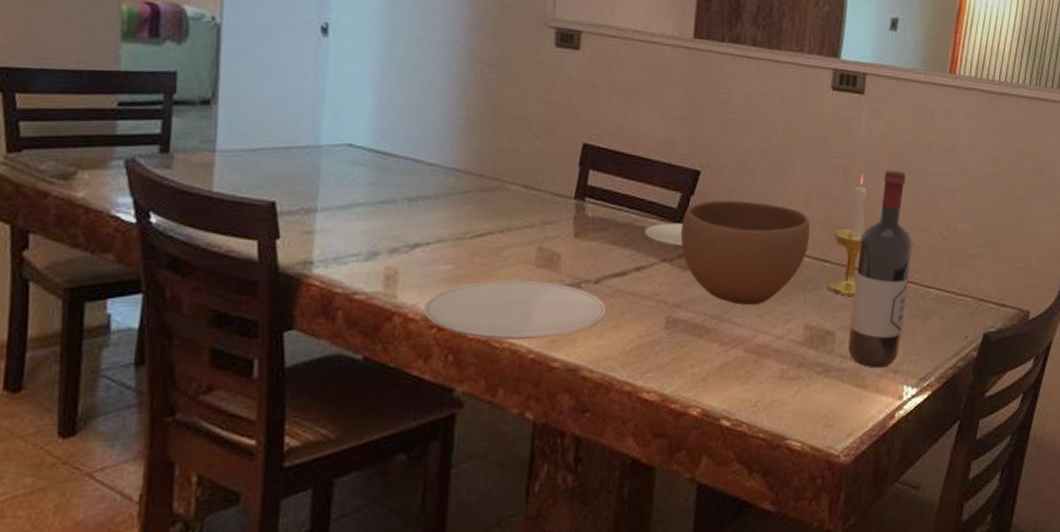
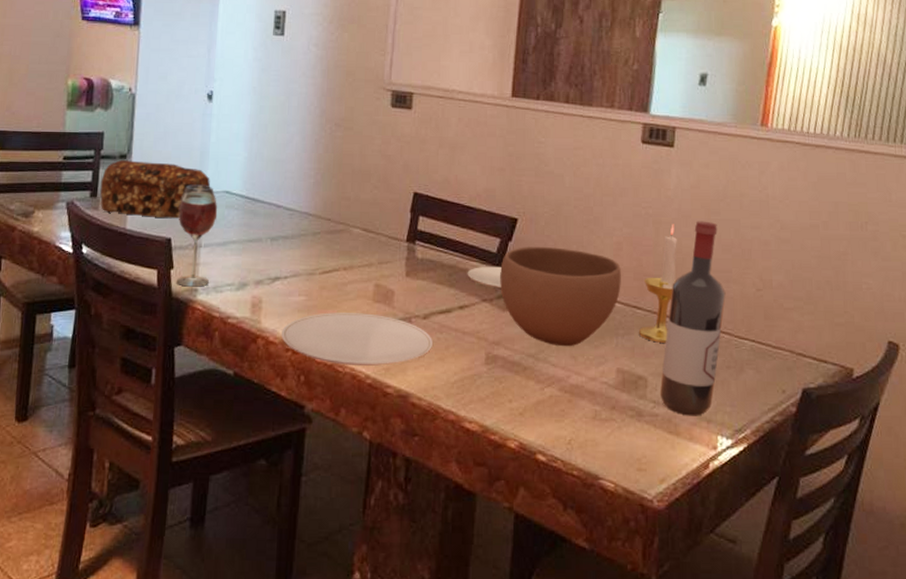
bread loaf: none [173,107,328,178] -> present [100,160,211,219]
wineglass: none [284,137,338,259] -> present [177,185,218,287]

